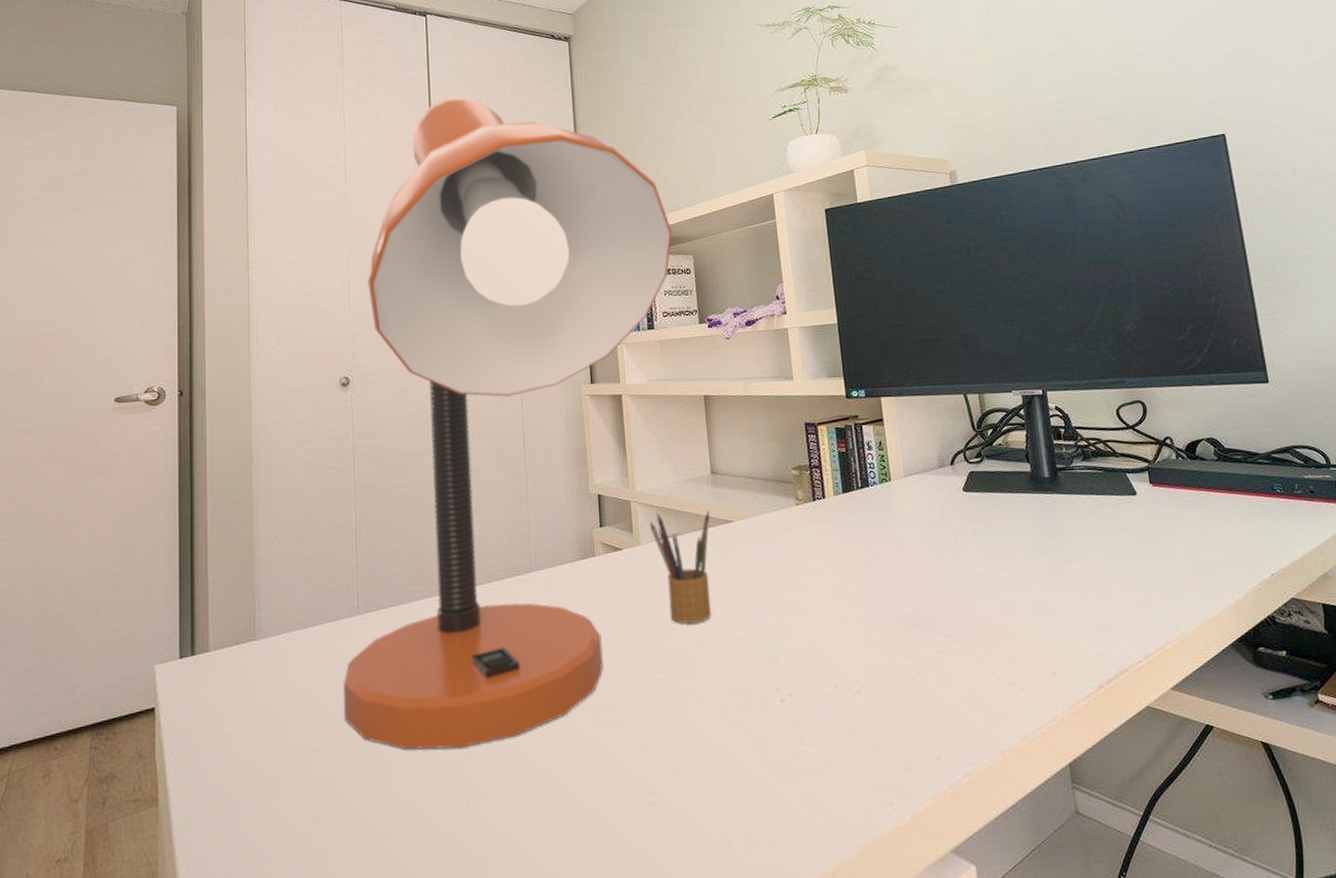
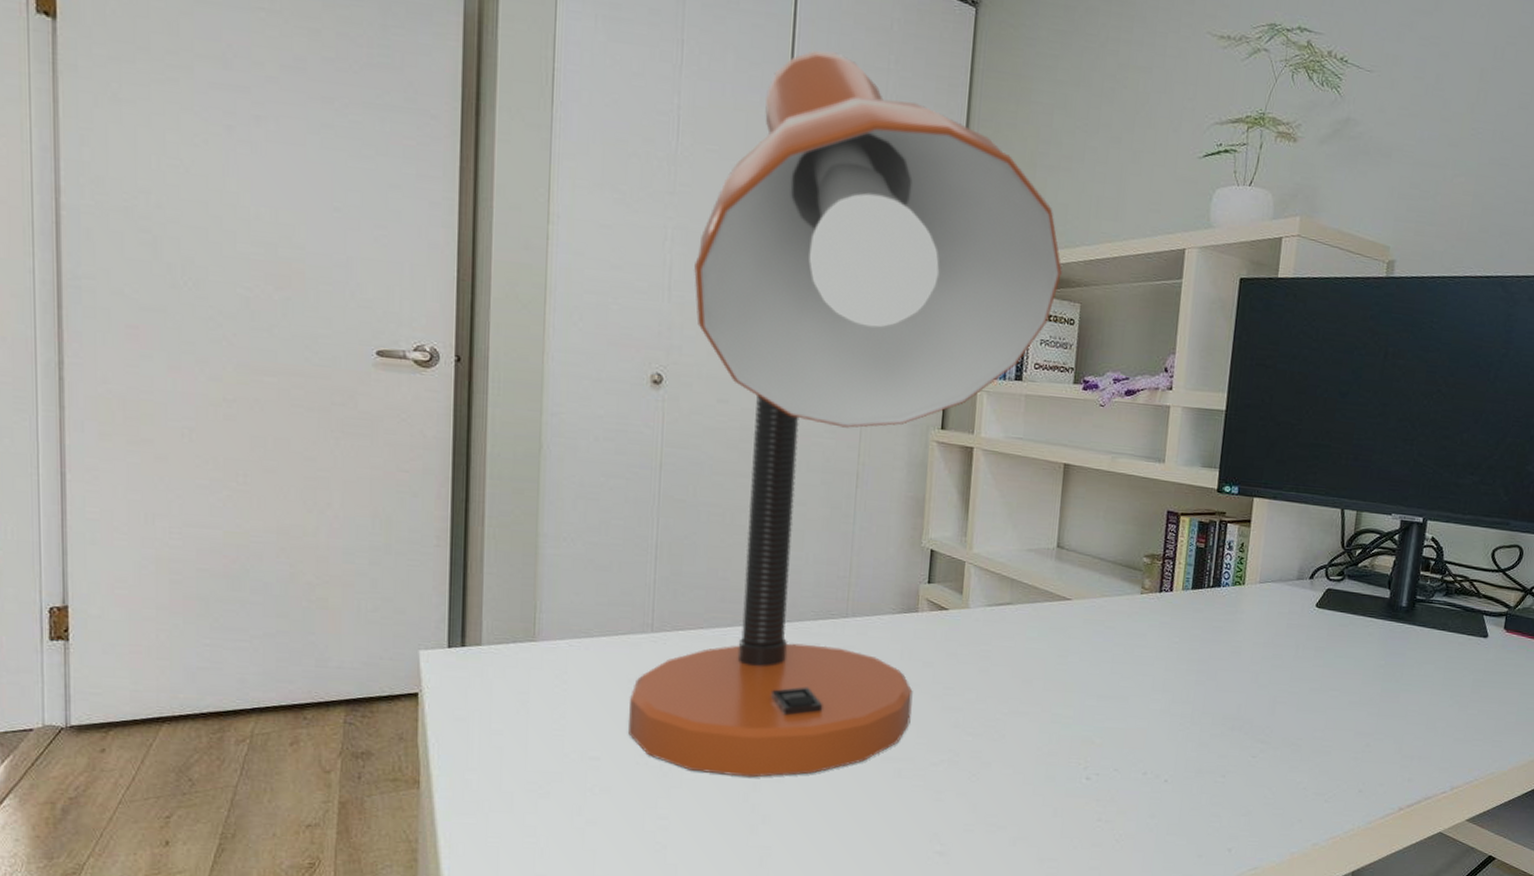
pencil box: present [649,510,711,624] -> none [981,578,1048,694]

